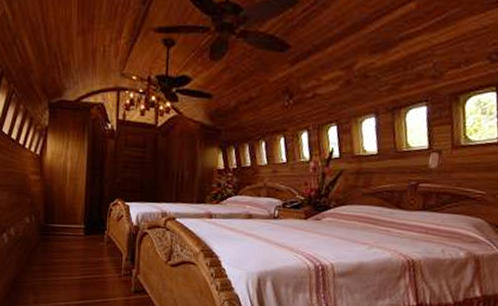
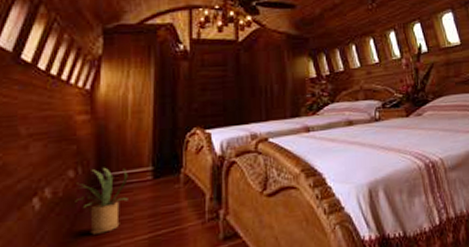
house plant: none [30,219,67,269] -> present [75,167,128,235]

